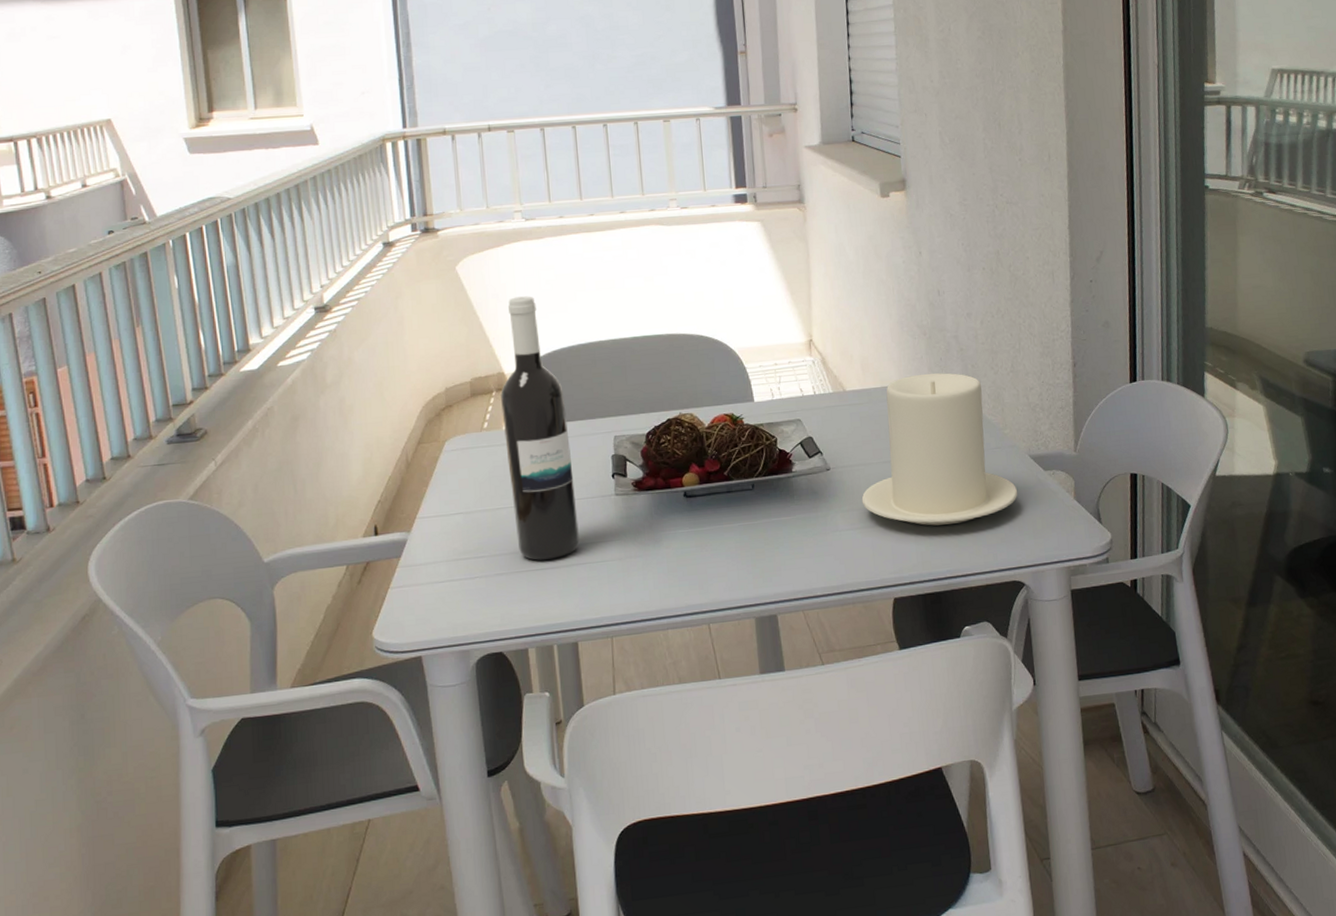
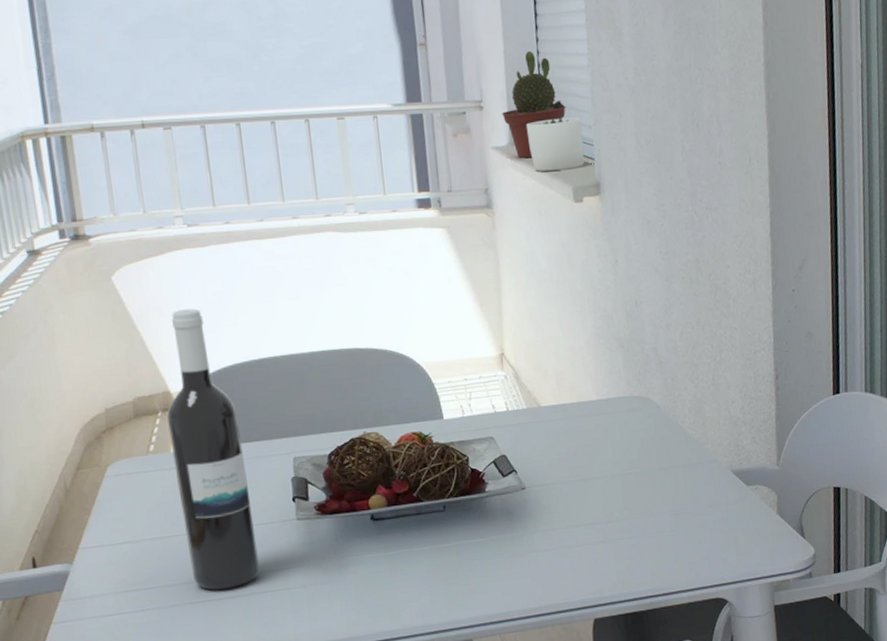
potted cactus: none [814,56,875,157] -> present [502,50,566,159]
planter: none [837,117,891,169] -> present [526,117,585,172]
candle: present [861,372,1018,526] -> none [558,386,720,544]

